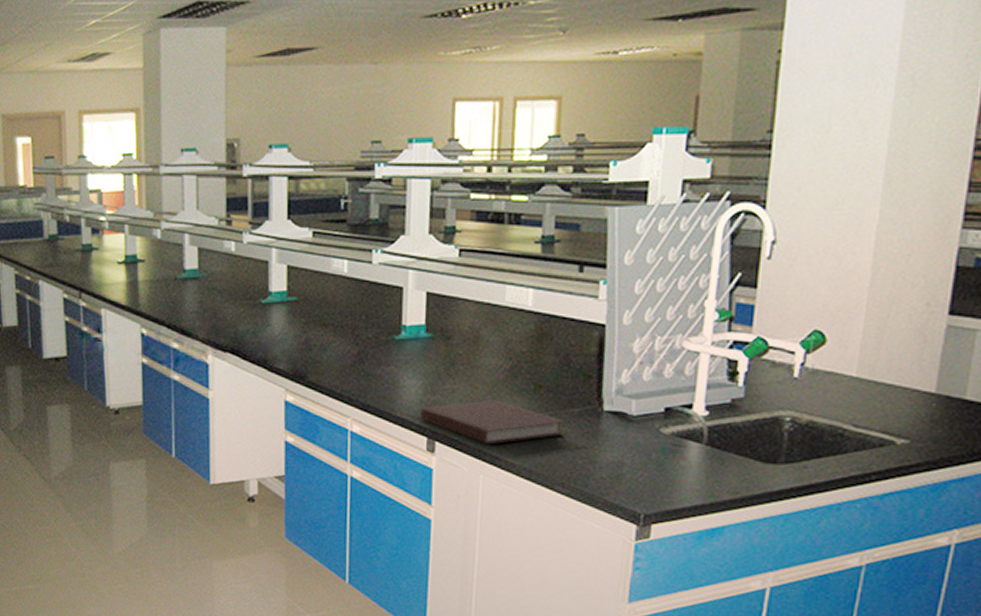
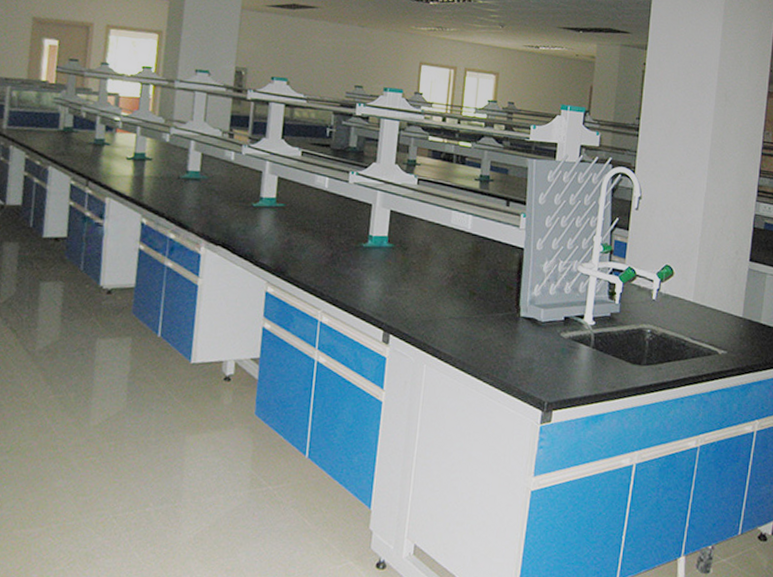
notebook: present [420,400,566,444] -> none [379,302,492,339]

